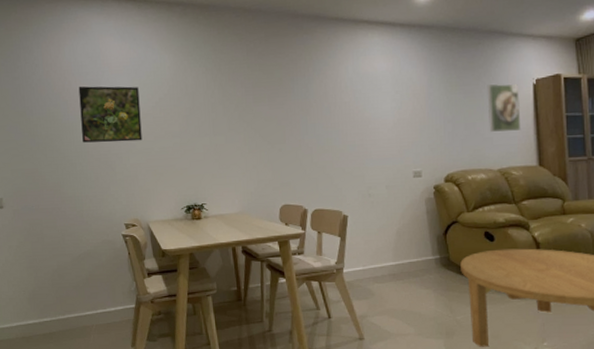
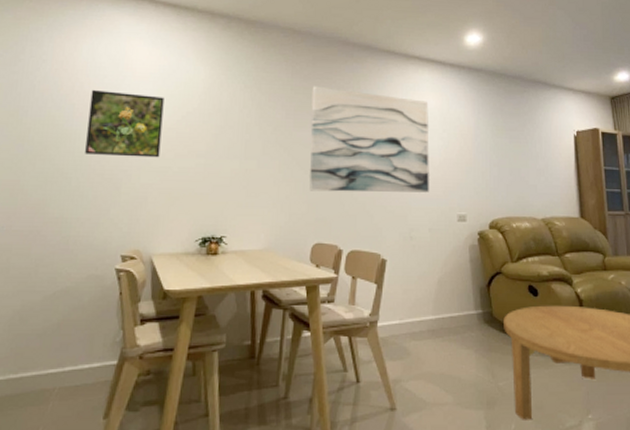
wall art: none [267,61,384,160] -> present [309,86,429,193]
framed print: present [487,83,521,132] -> none [531,132,564,181]

